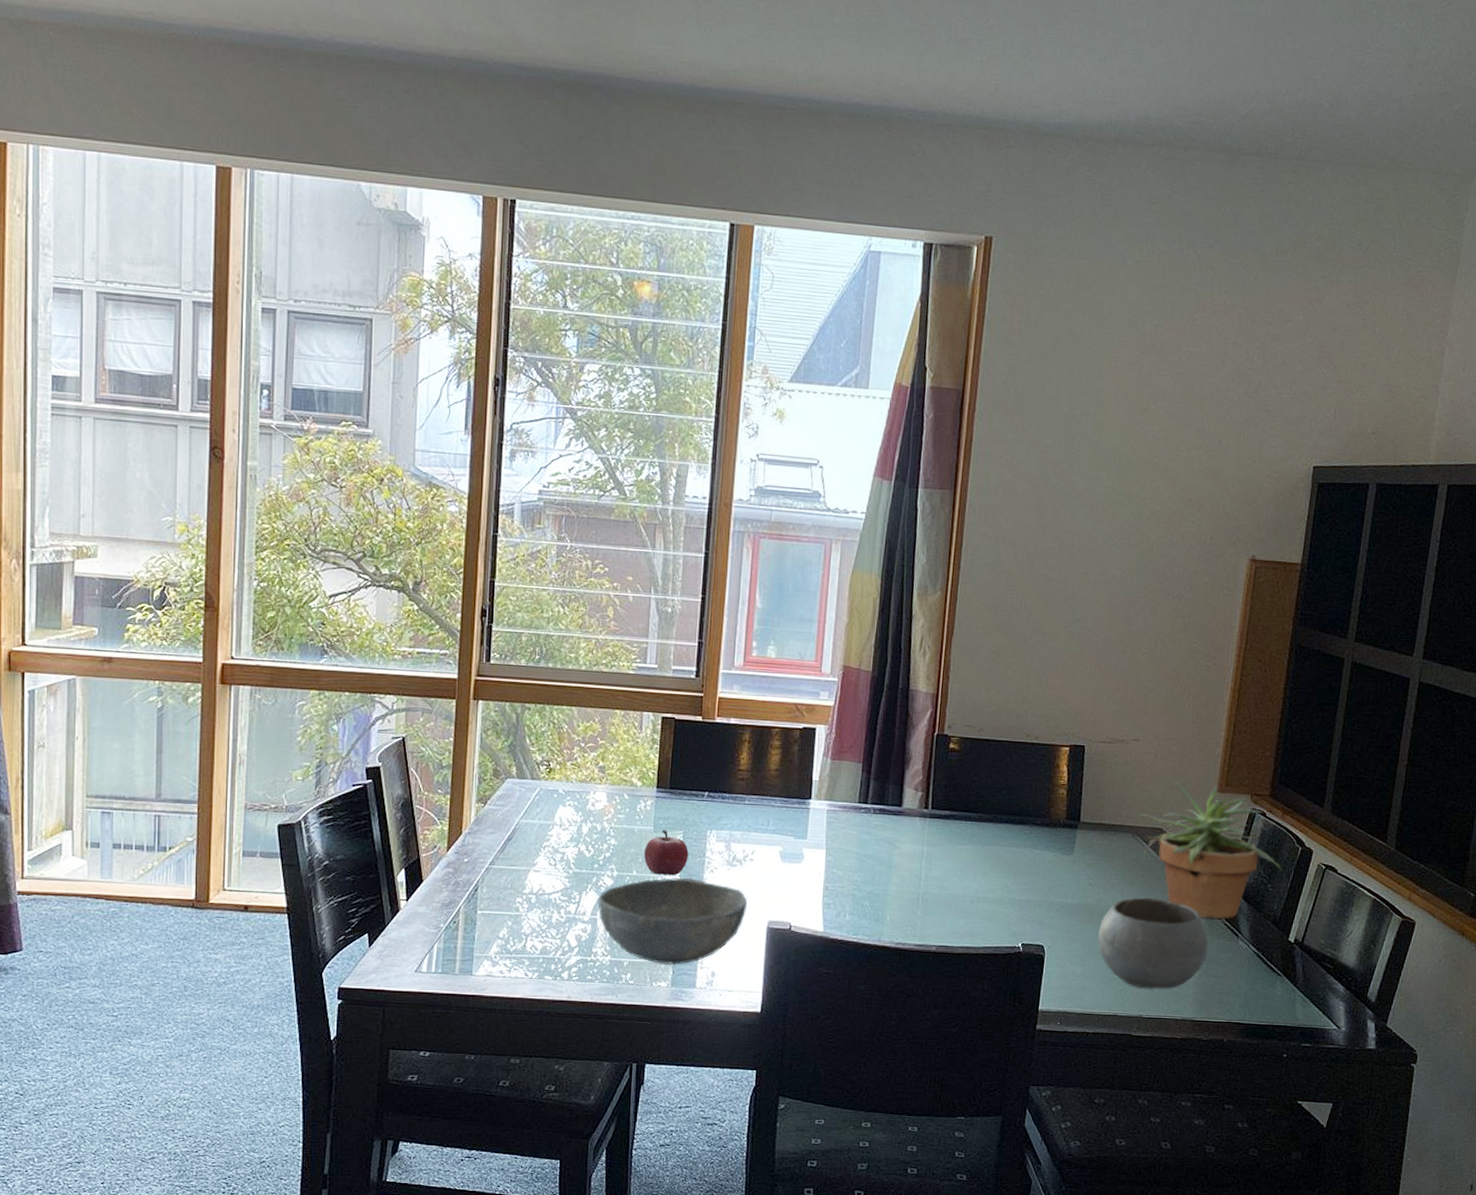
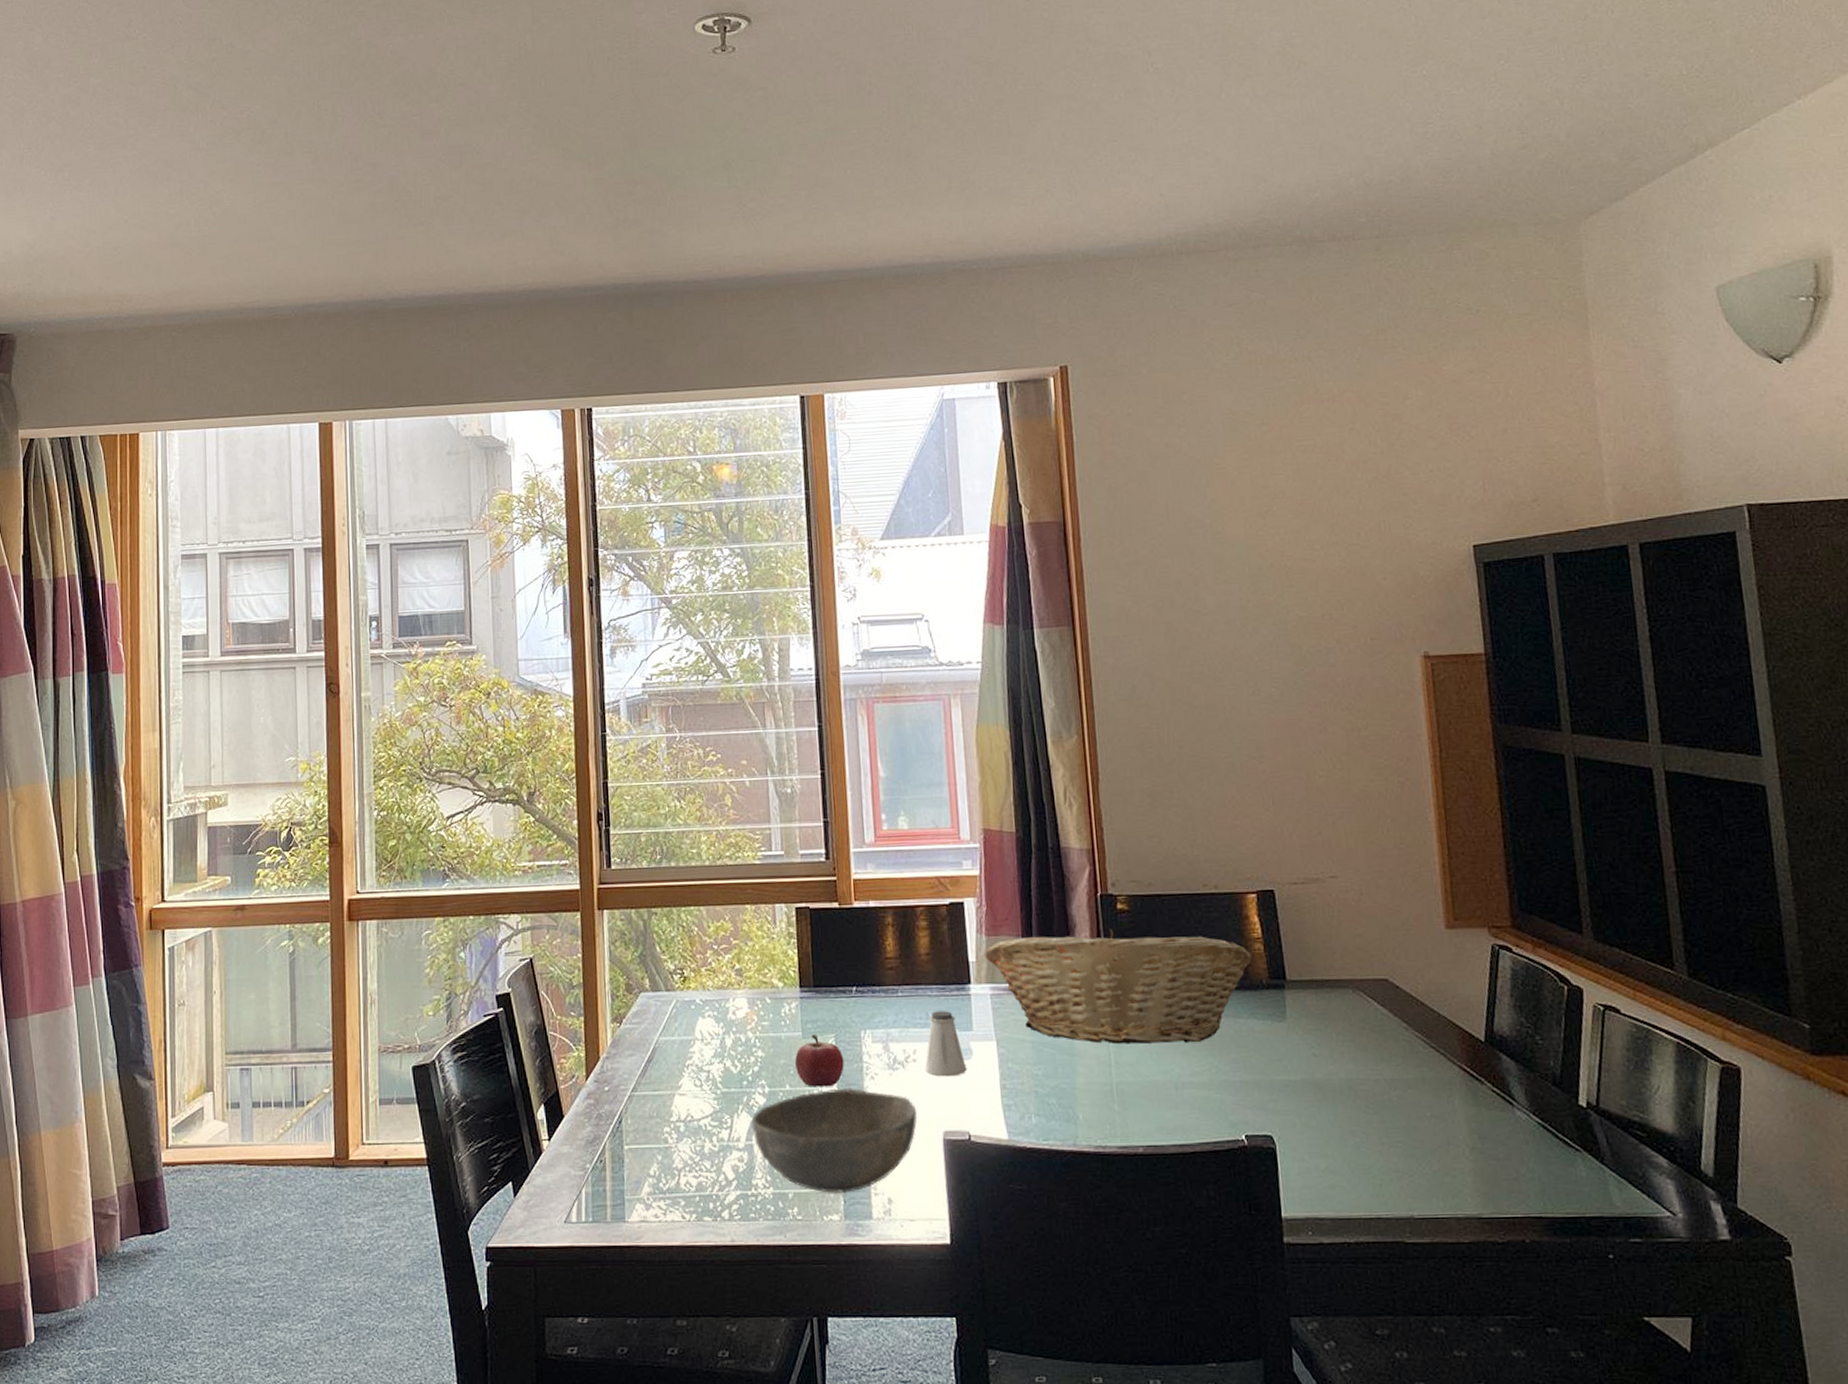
saltshaker: none [760,820,797,876] -> present [925,1011,968,1077]
fruit basket: none [827,764,1056,866] -> present [985,928,1252,1045]
bowl: present [1097,897,1209,990] -> none [1336,1065,1480,1182]
potted plant: present [1138,782,1282,920] -> none [1354,921,1549,1086]

